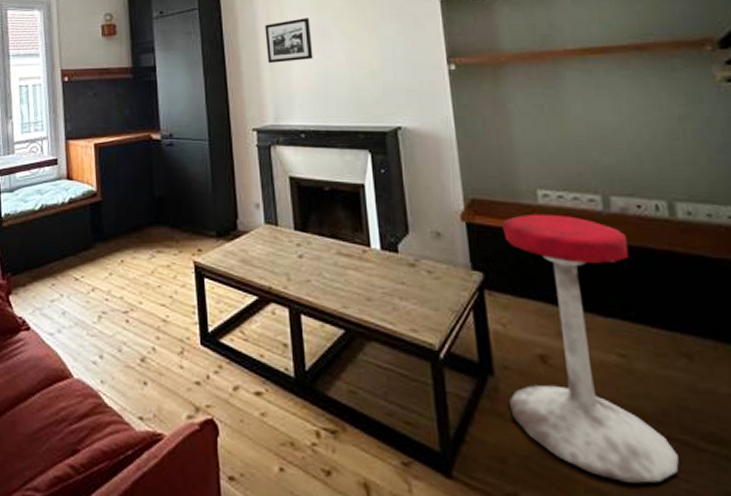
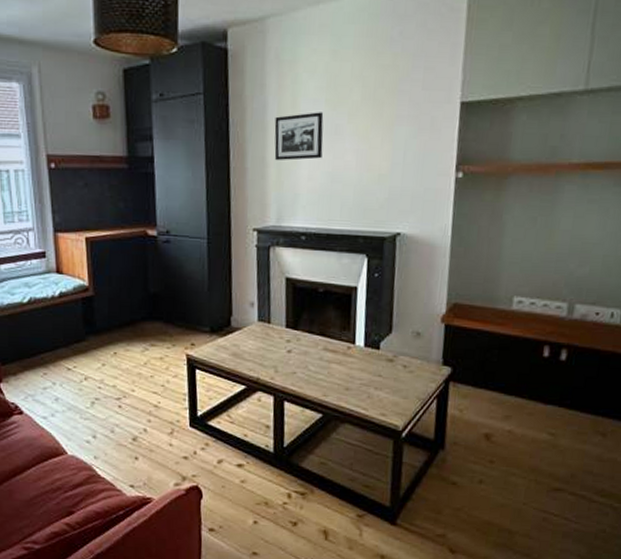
stool: present [502,213,679,484] -> none [452,317,581,525]

